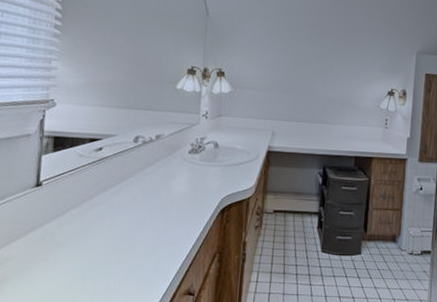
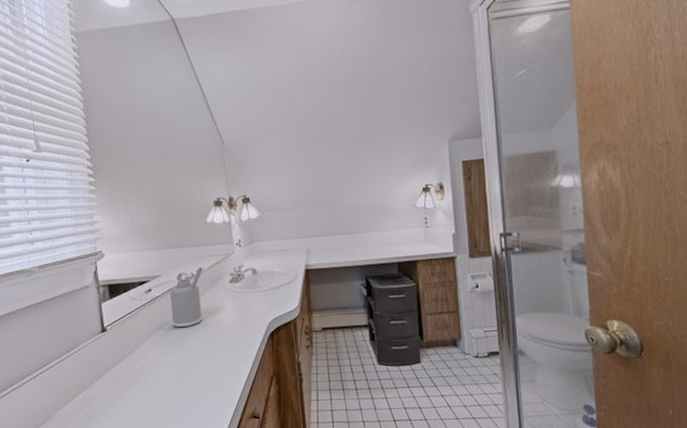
soap dispenser: none [120,132,163,193] -> present [170,267,203,328]

